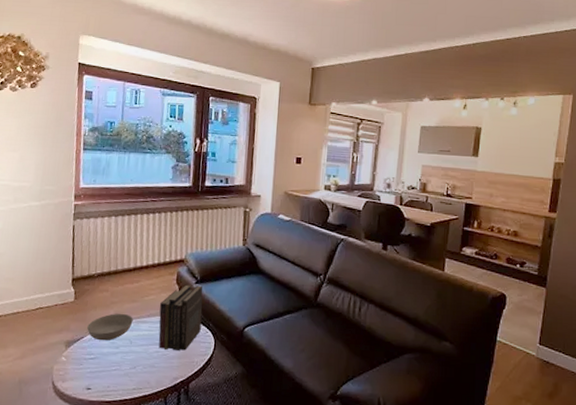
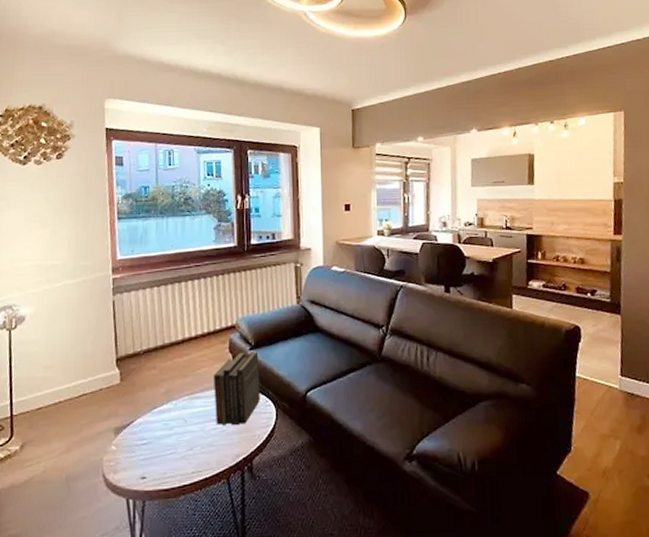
bowl: present [87,314,133,341] -> none [137,391,186,424]

